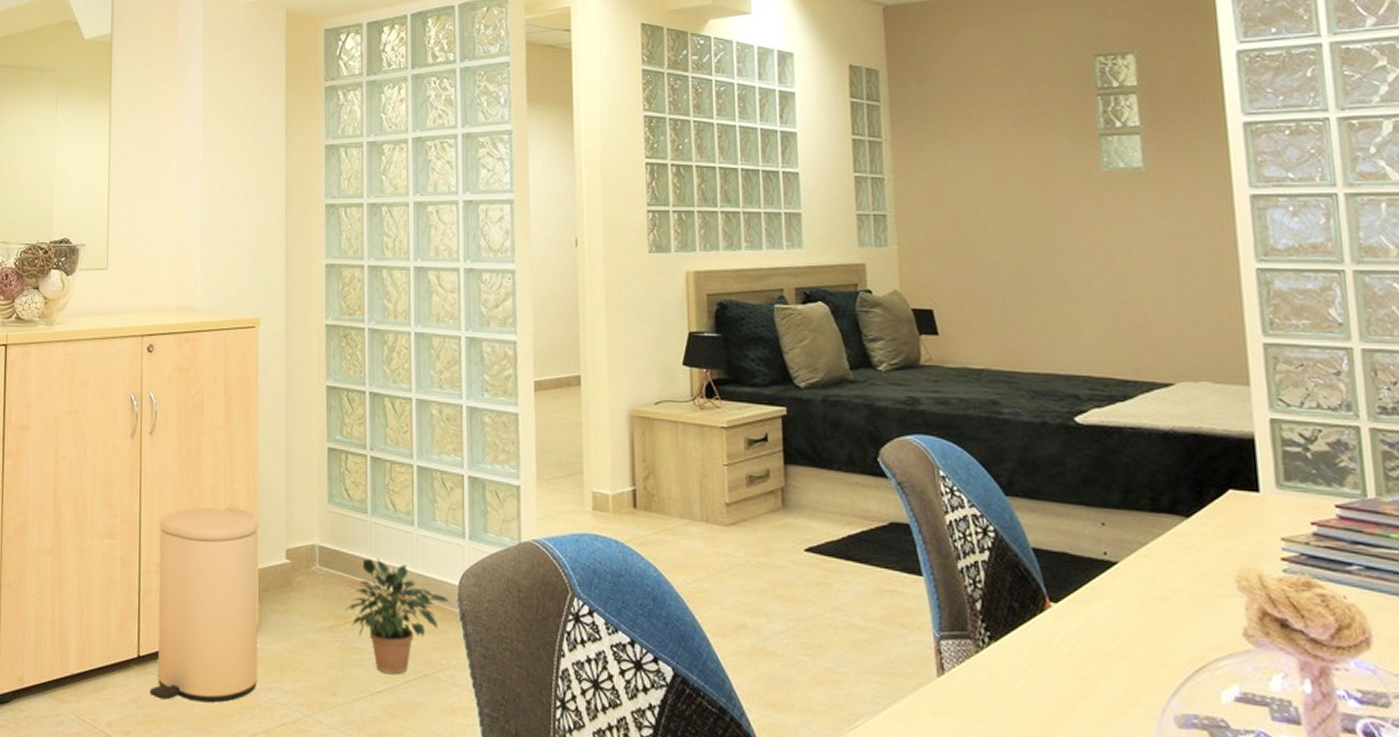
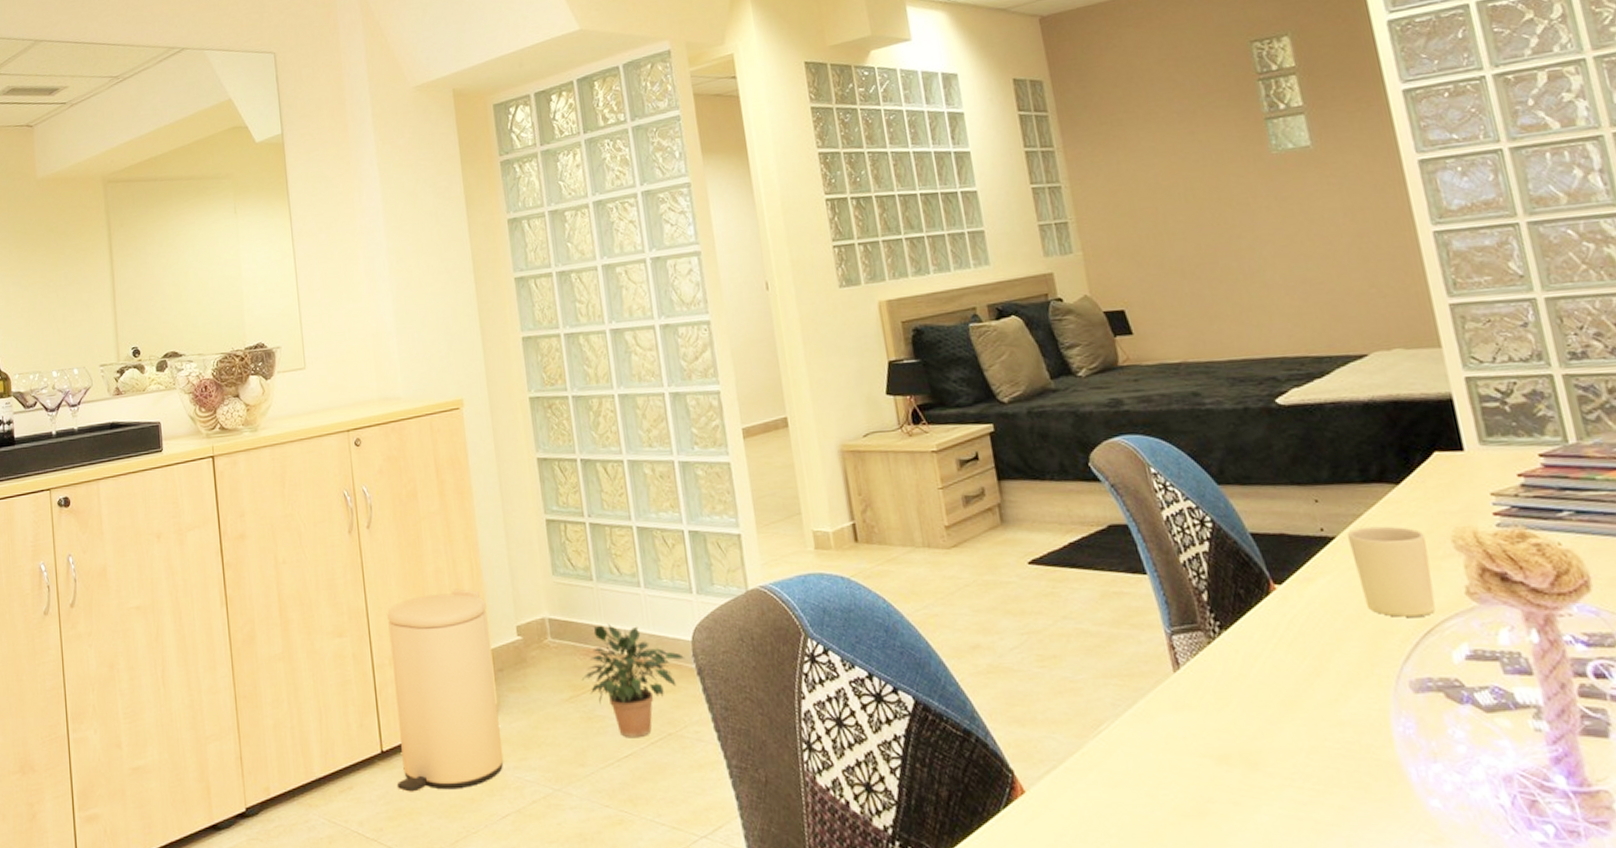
mug: none [1131,556,1211,653] -> present [1348,526,1436,617]

